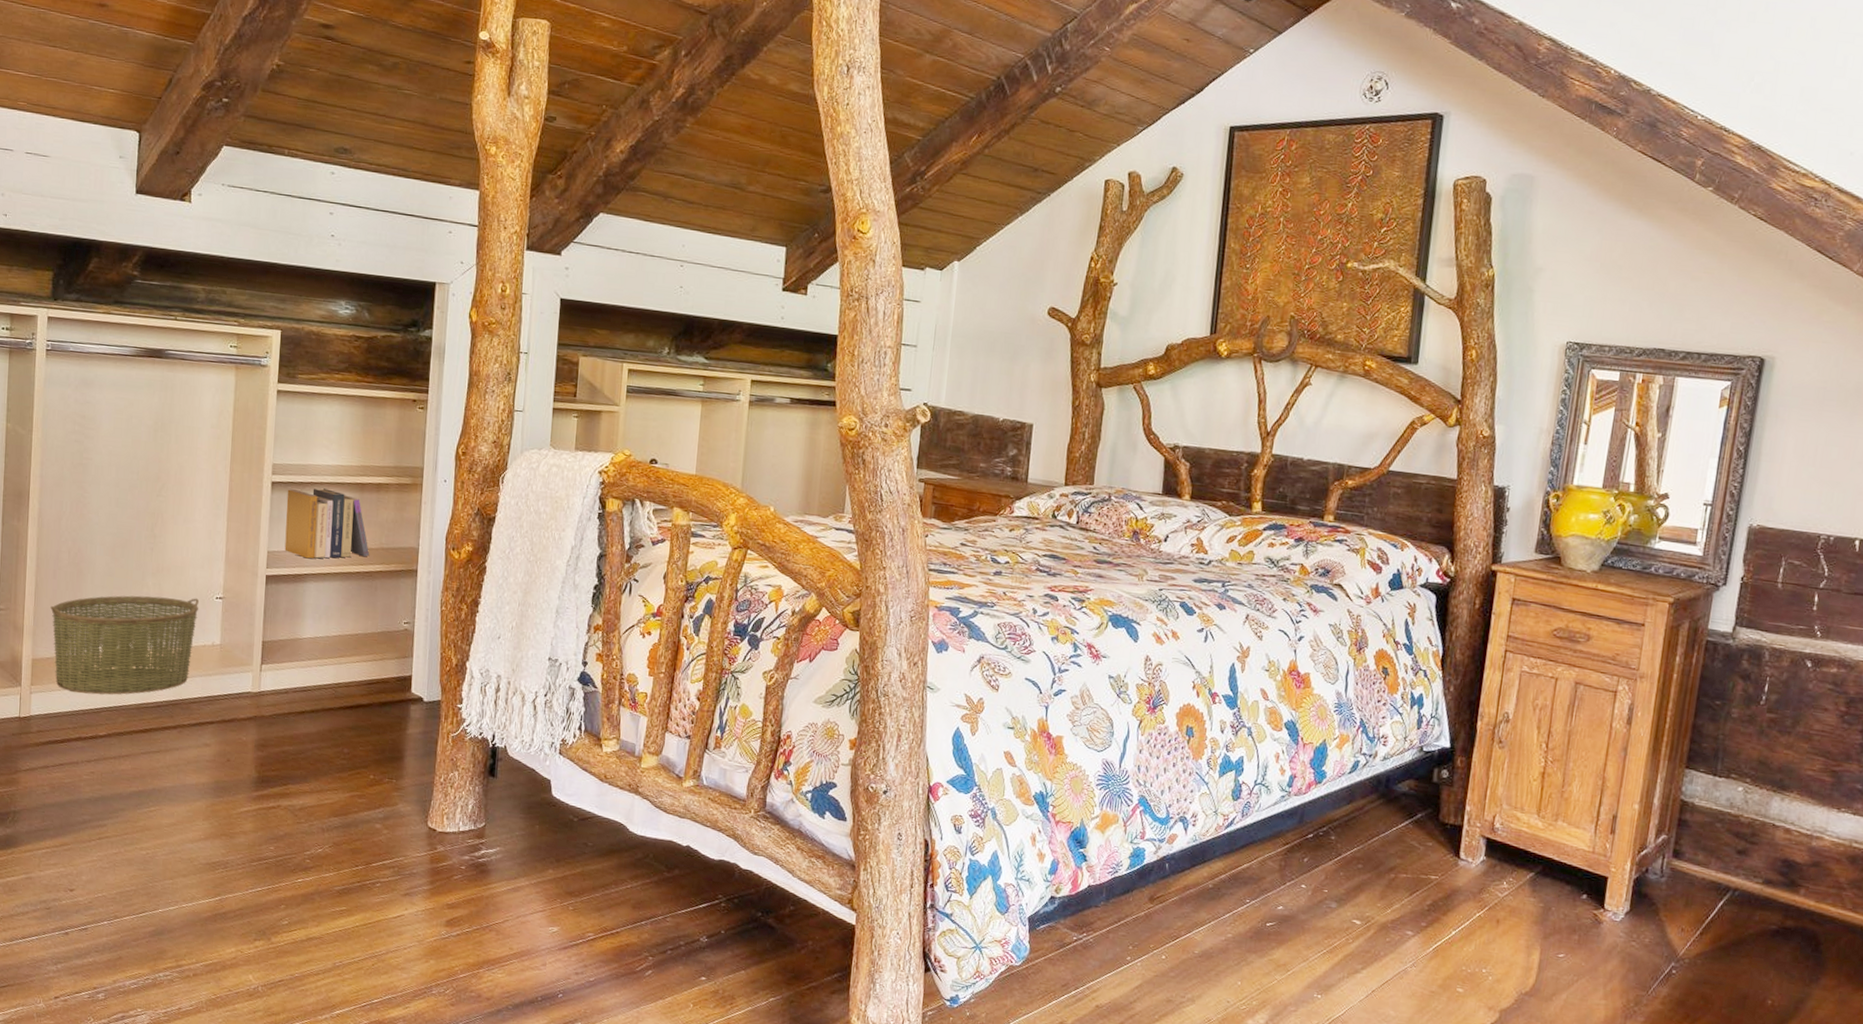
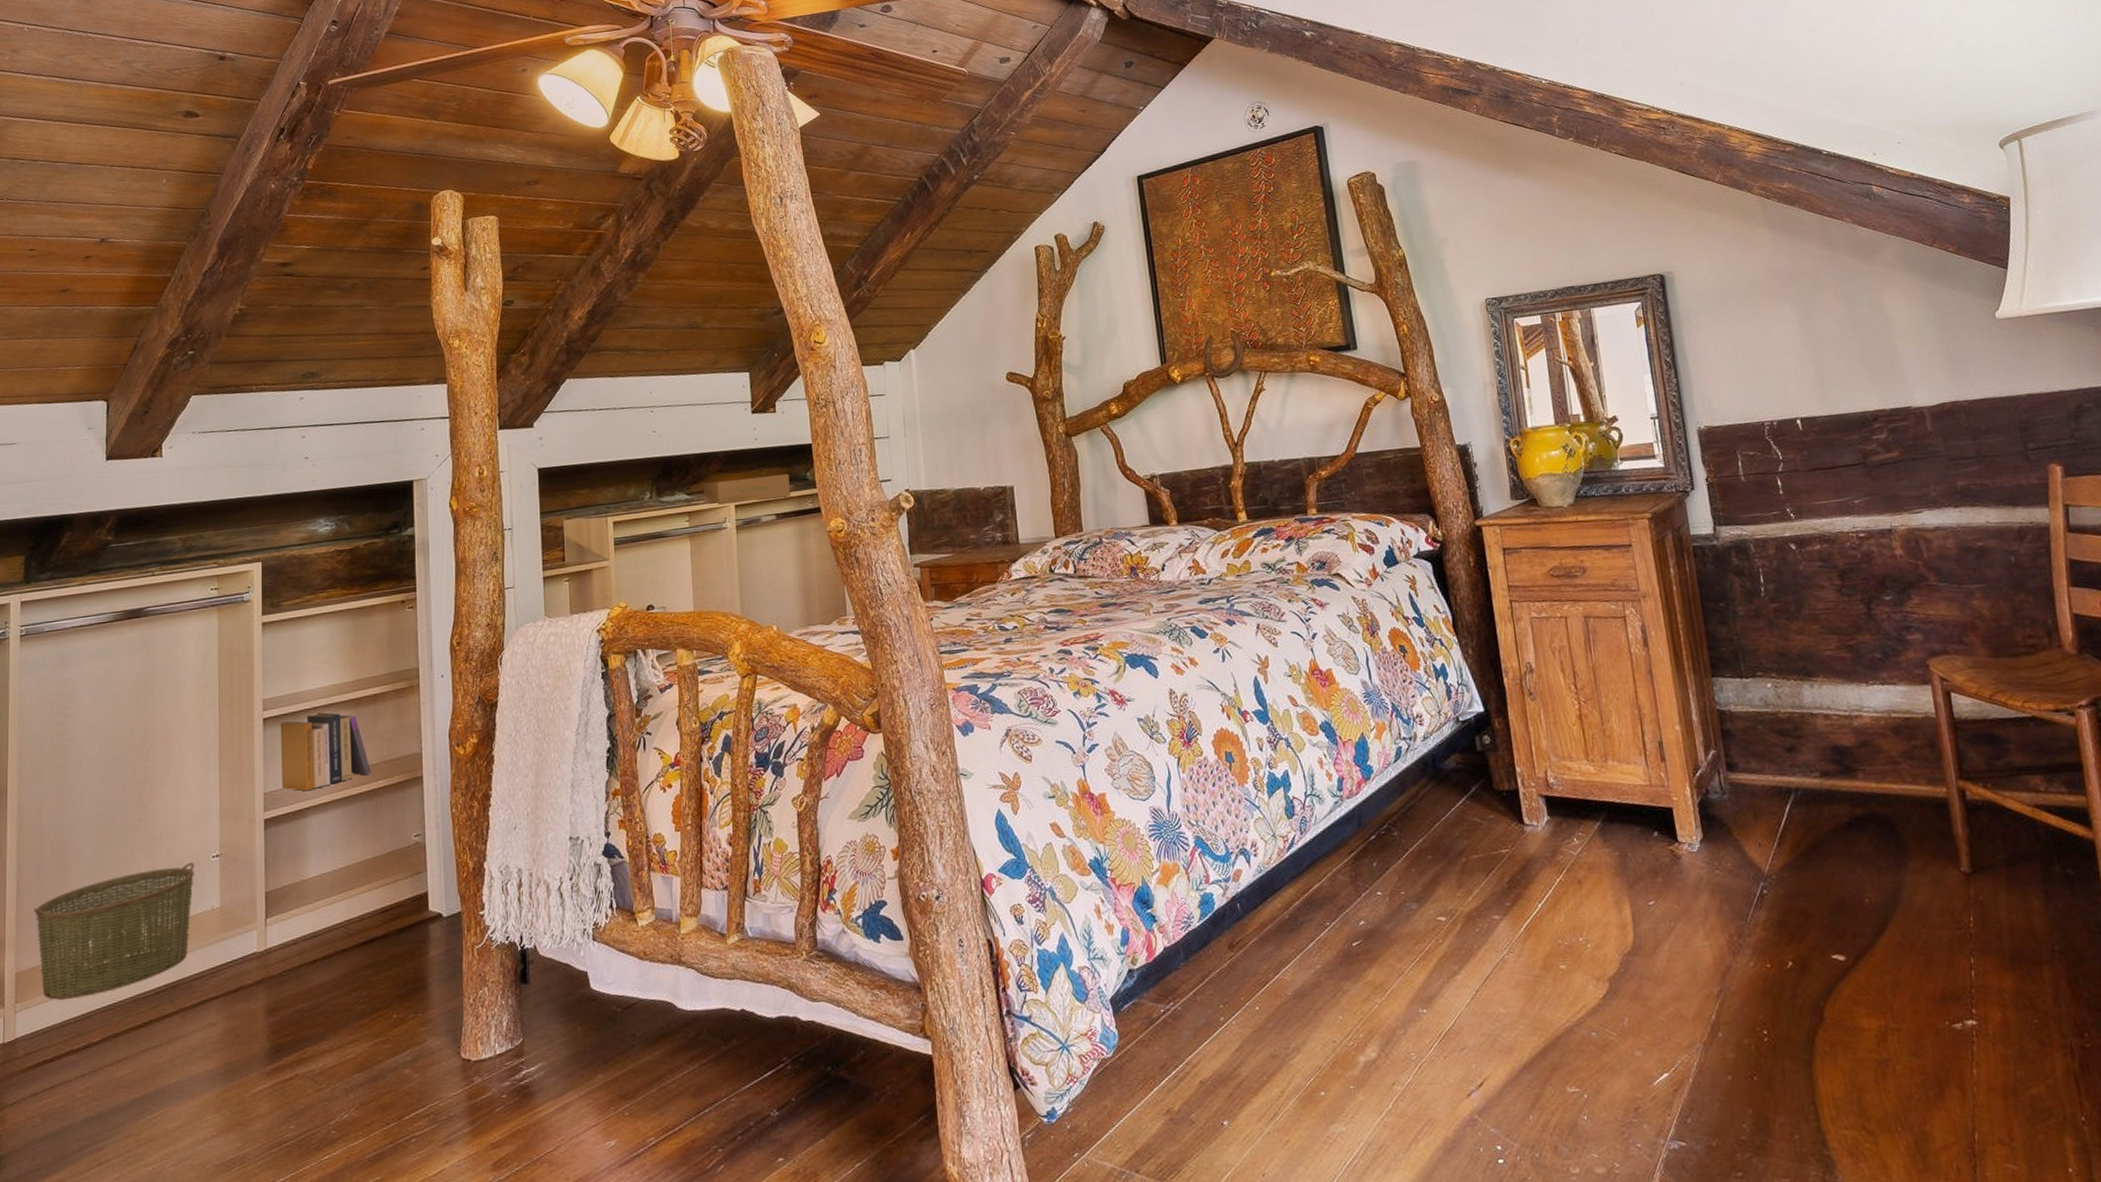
box: none [721,350,810,384] -> present [702,473,790,506]

